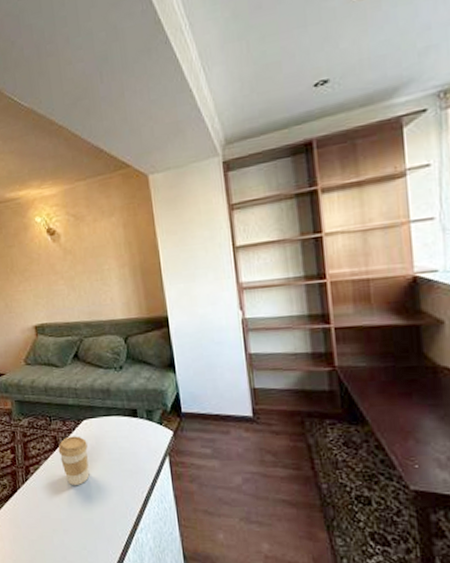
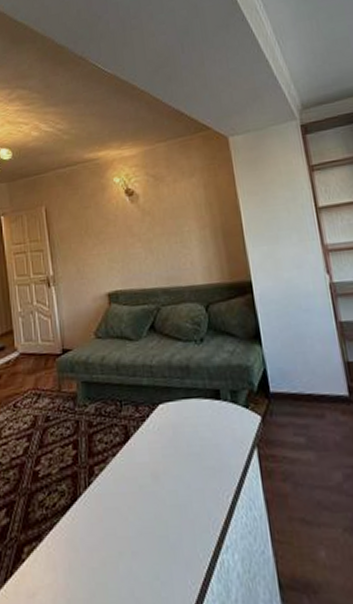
coffee cup: present [58,436,90,485] -> none [128,424,165,489]

